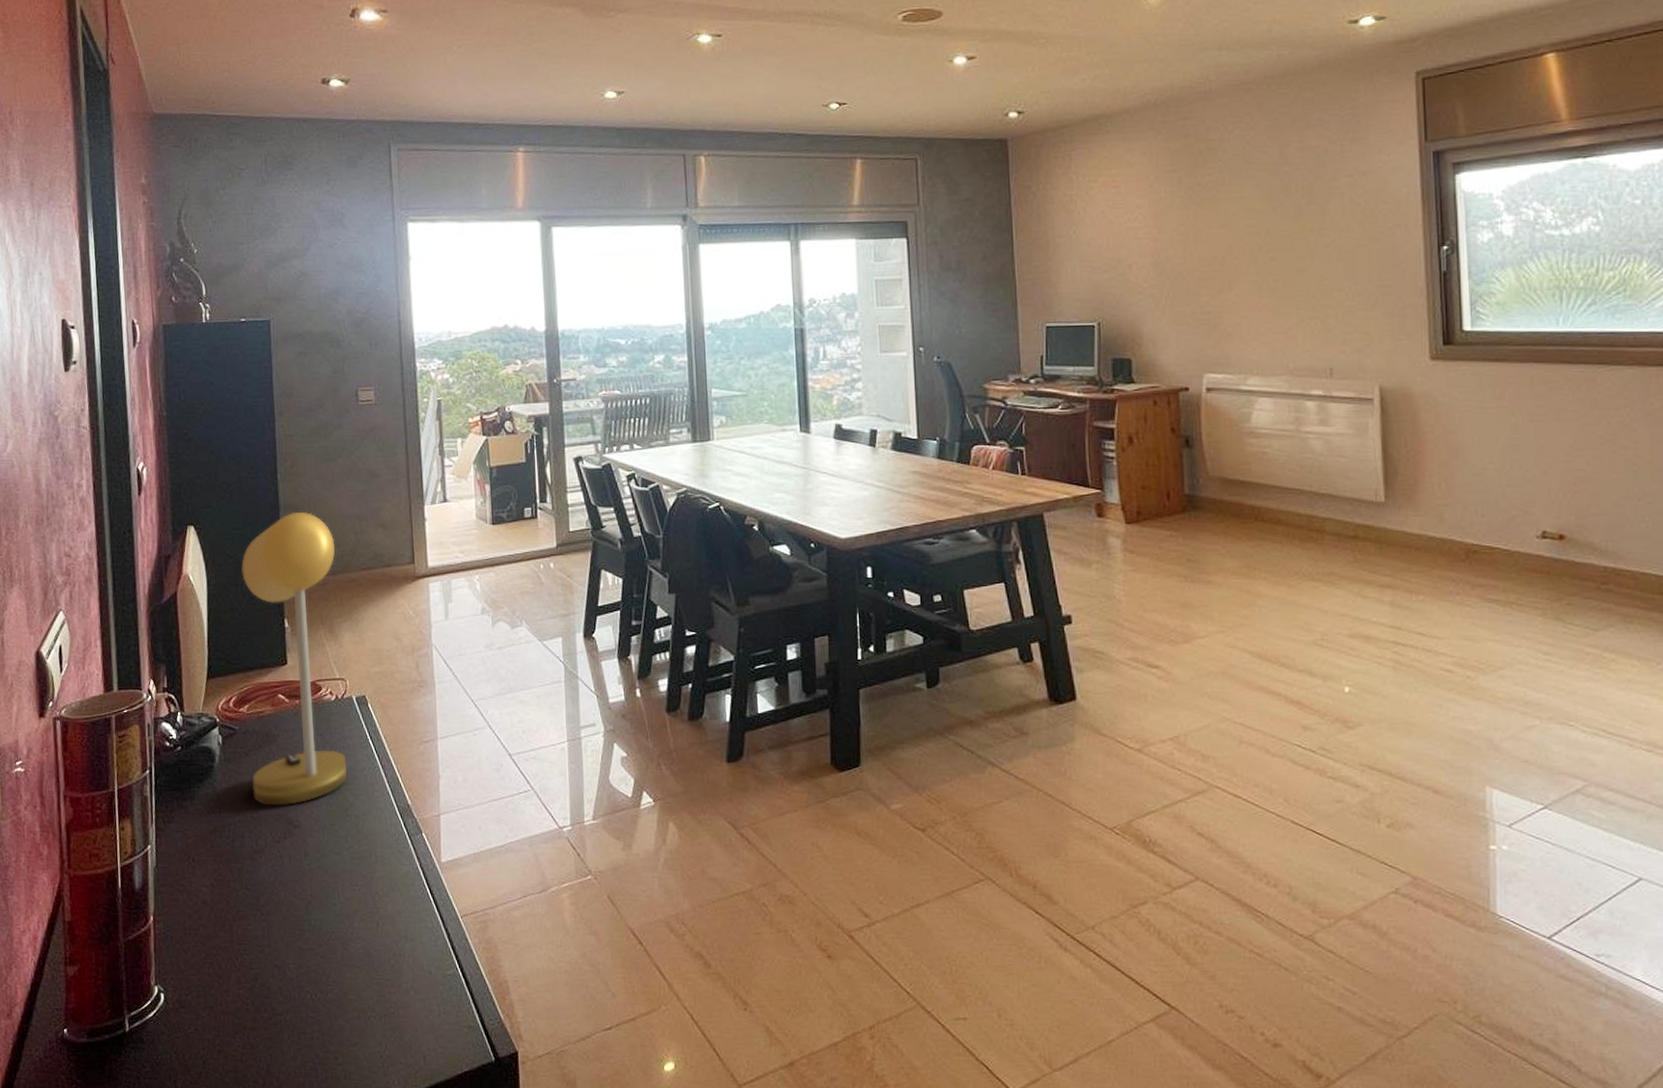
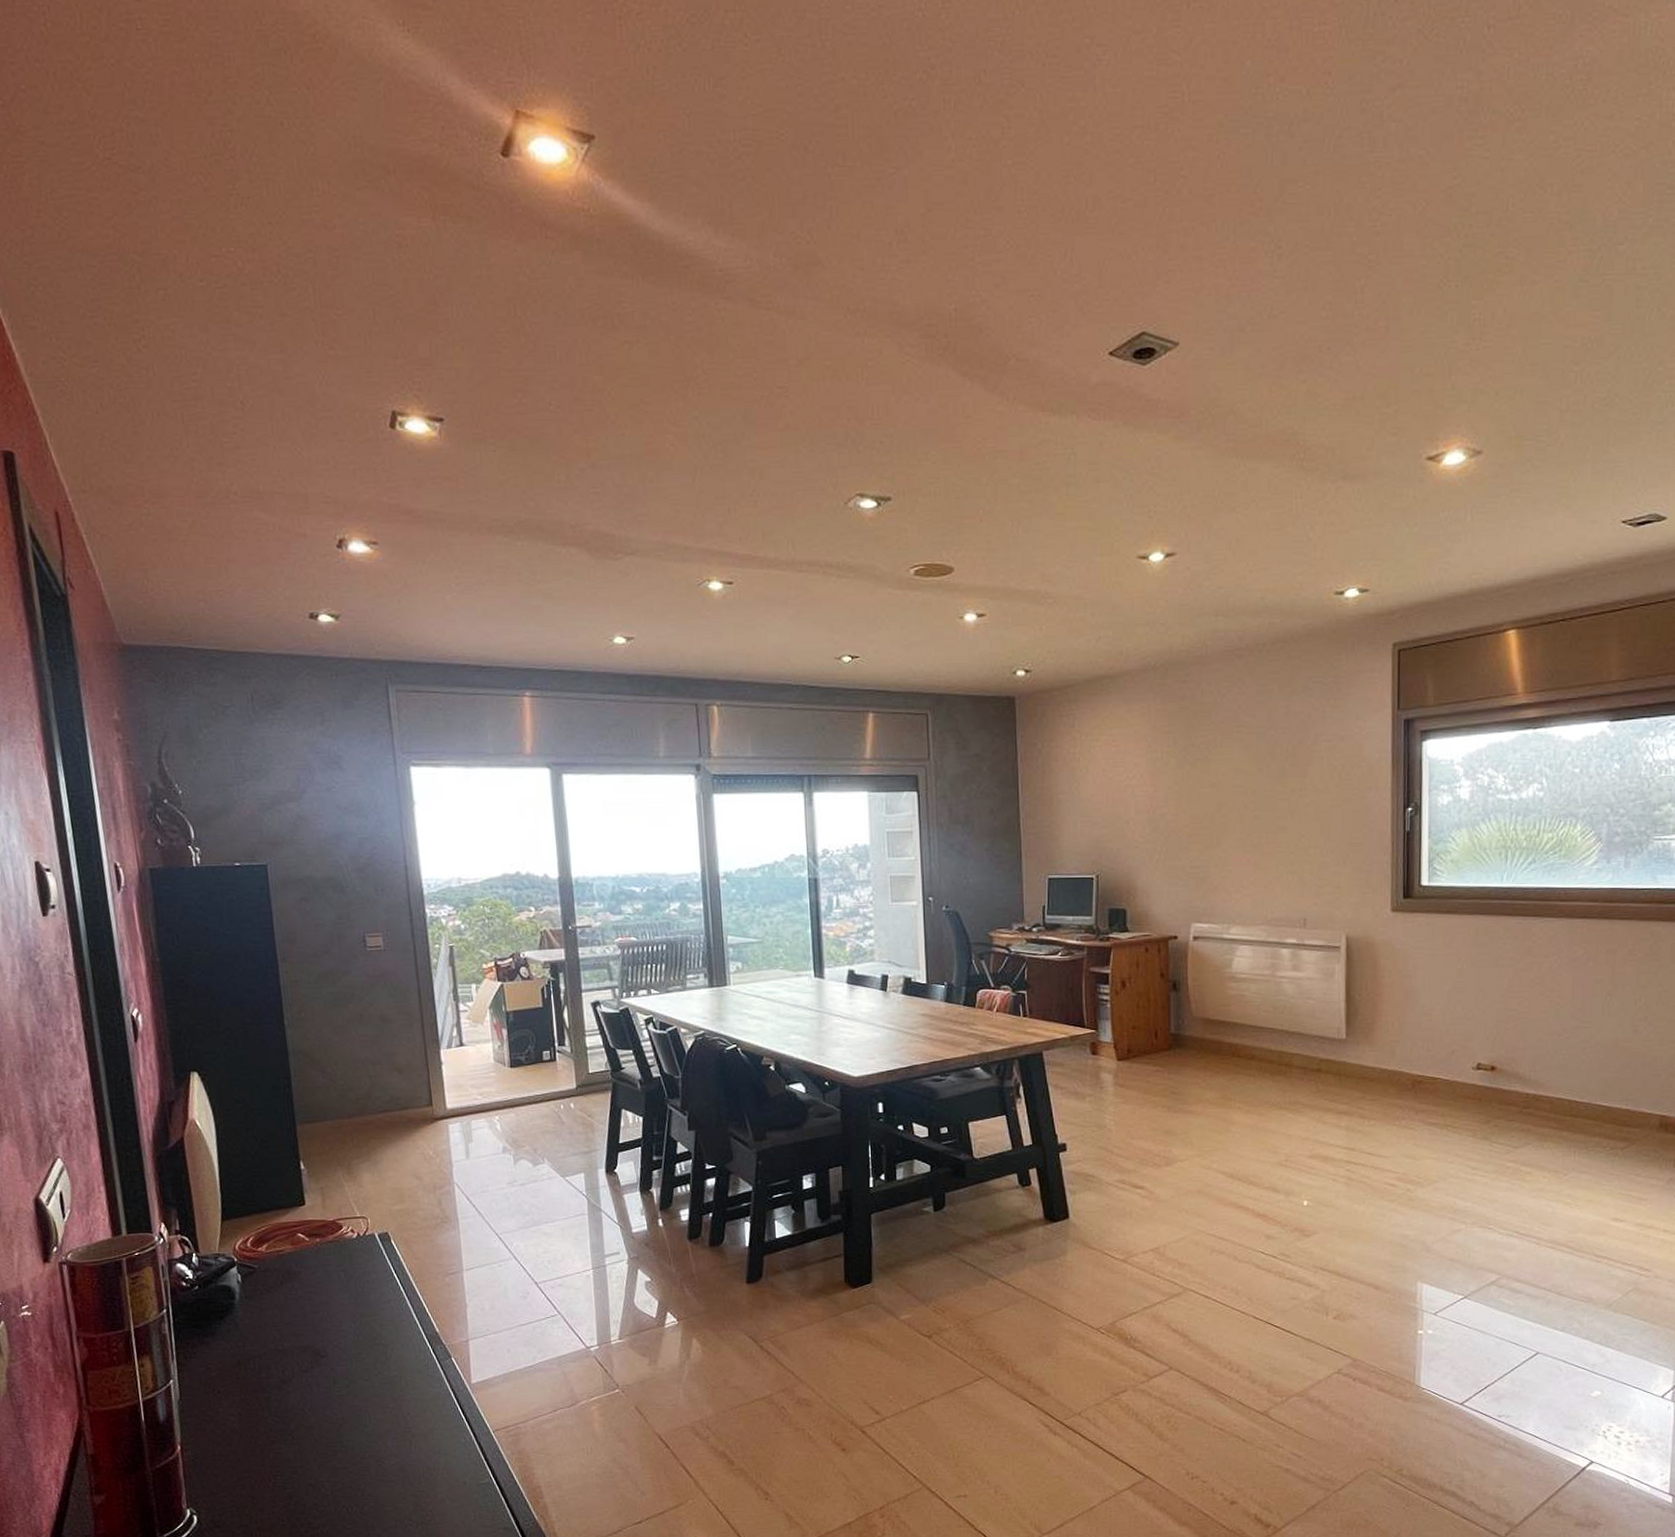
desk lamp: present [241,512,347,806] -> none [251,1057,373,1339]

